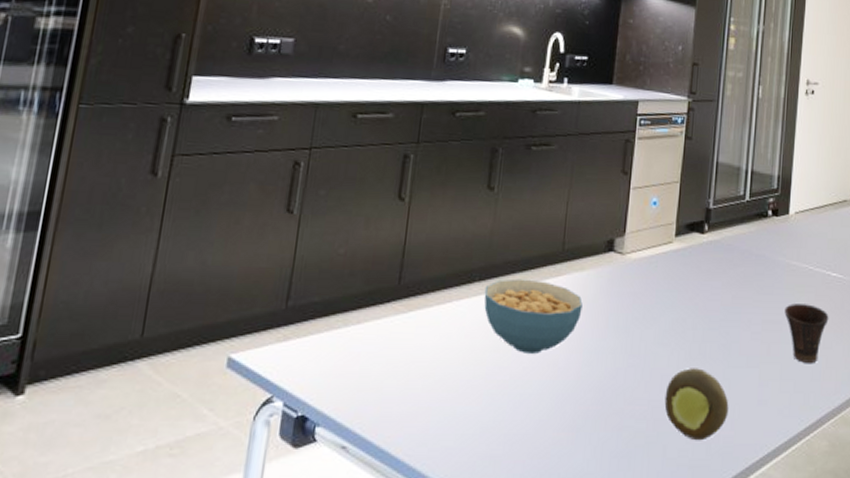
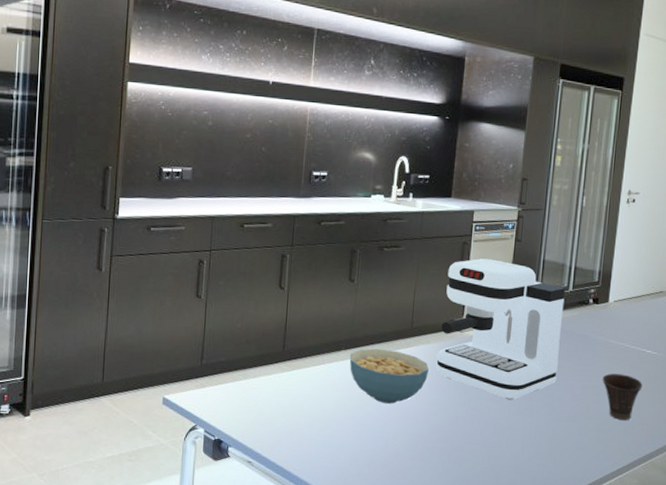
coffee maker: none [591,160,742,343] -> present [436,258,566,400]
fruit: present [664,368,729,441] -> none [497,419,552,473]

